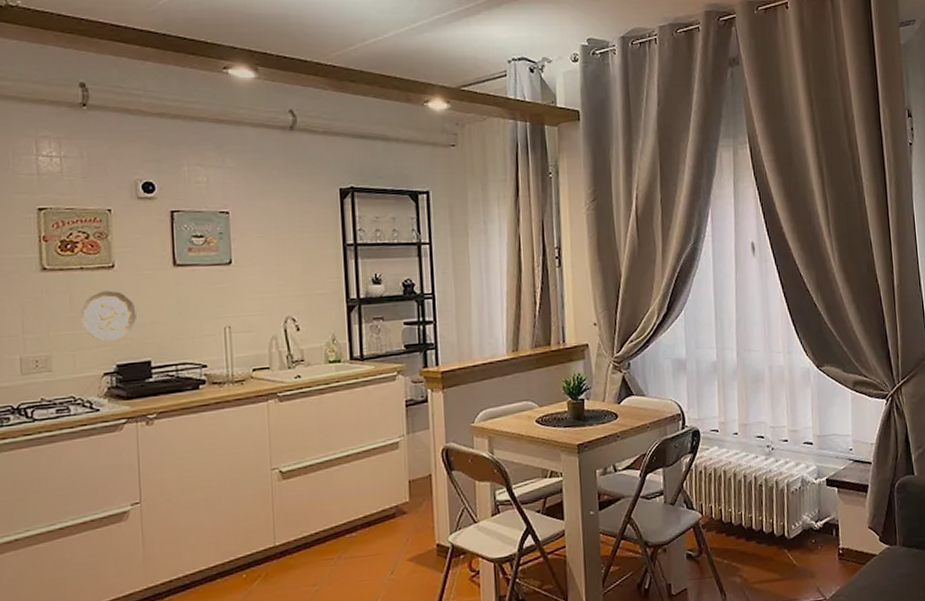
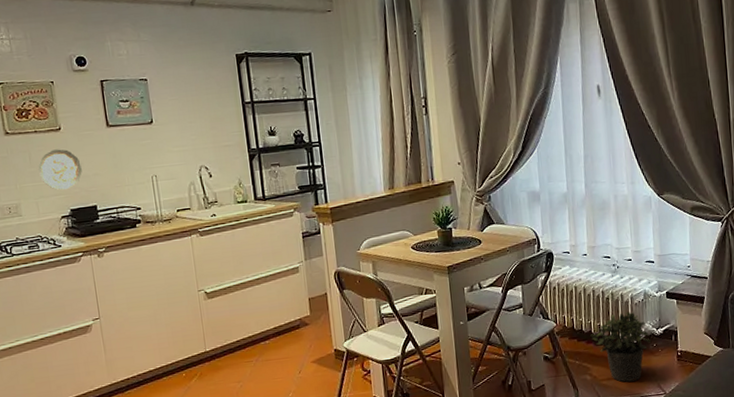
potted plant: none [741,501,809,586] -> present [590,312,651,382]

